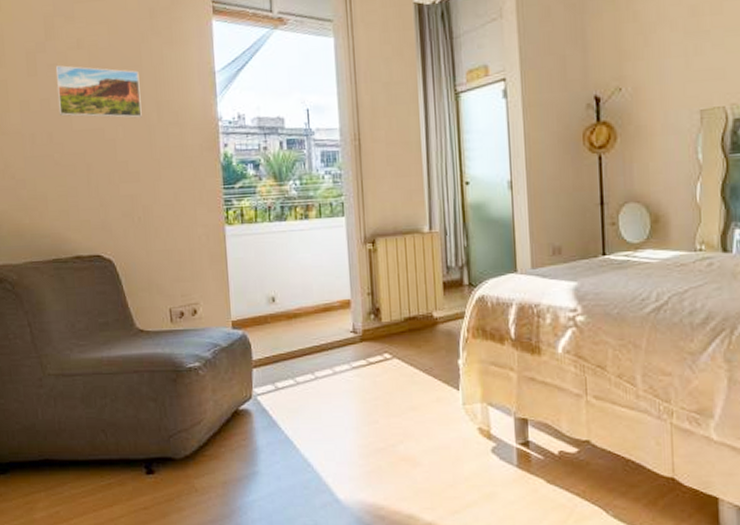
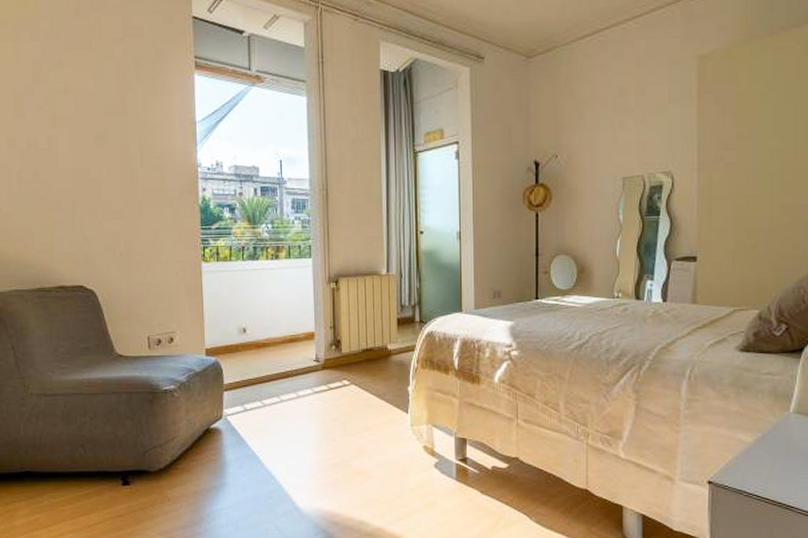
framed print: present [55,65,142,118] -> none [42,108,126,161]

